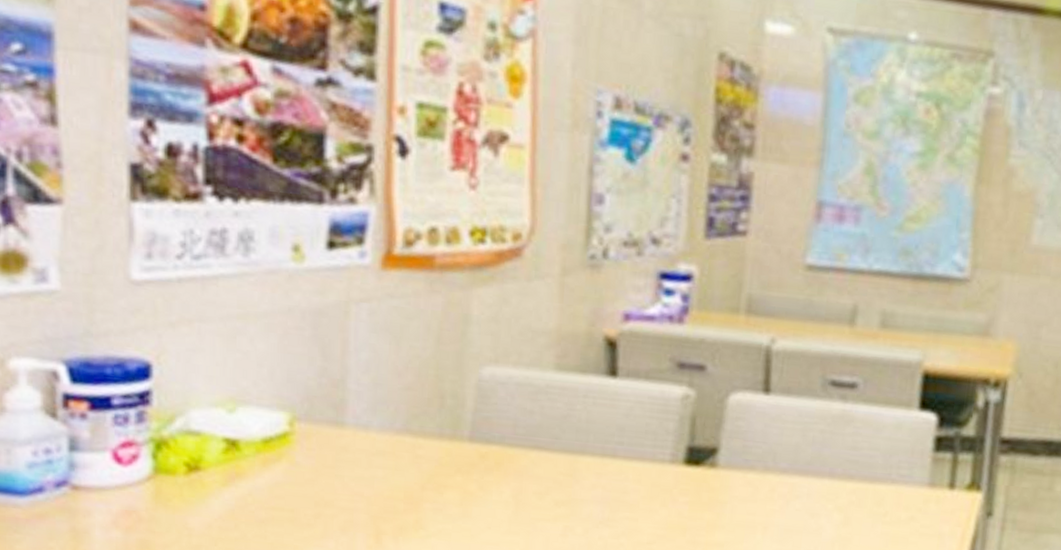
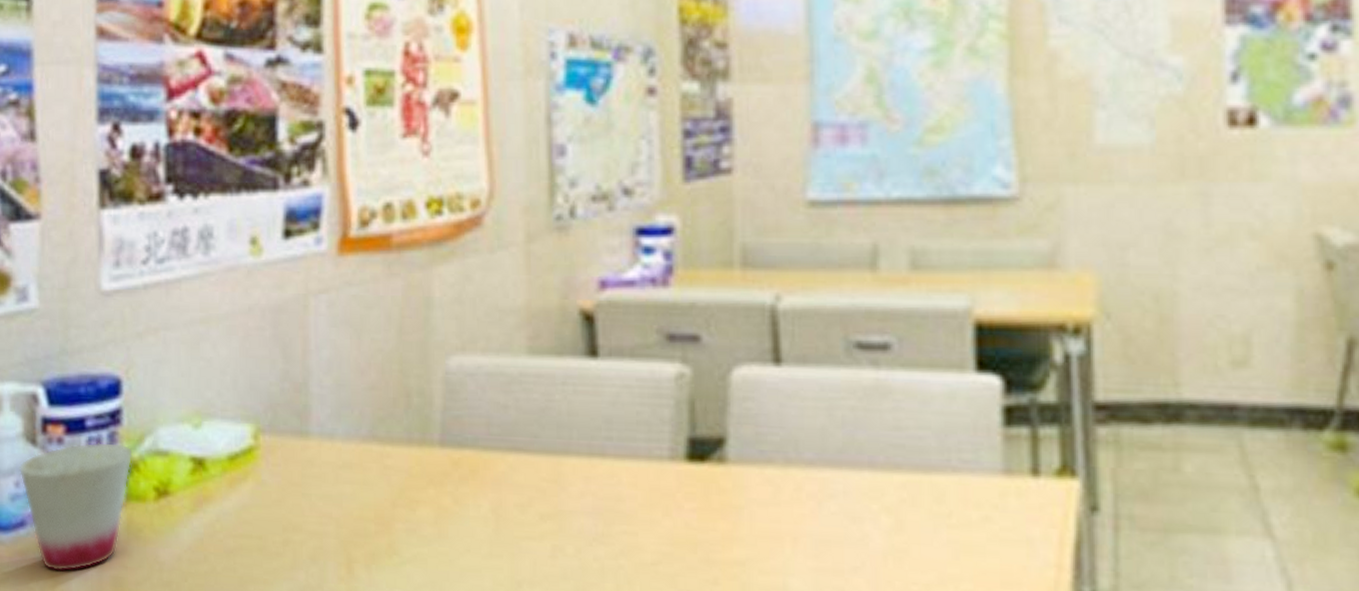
cup: none [36,419,164,534] -> present [18,441,134,572]

